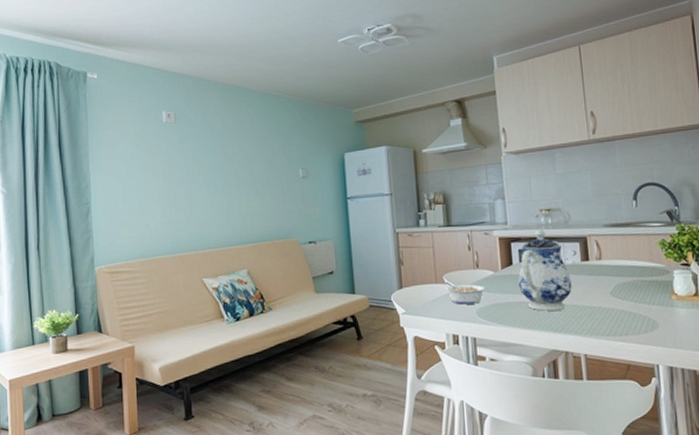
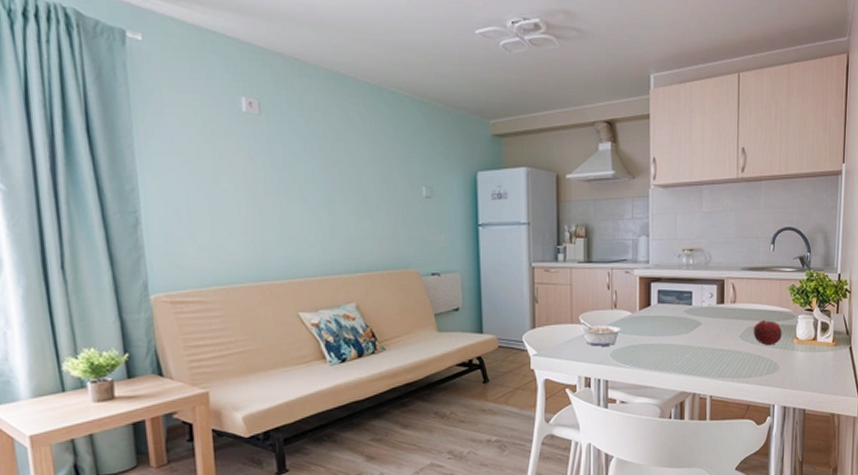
teapot: present [518,229,572,311] -> none [655,269,706,353]
fruit: none [624,275,658,301] -> present [753,319,782,345]

